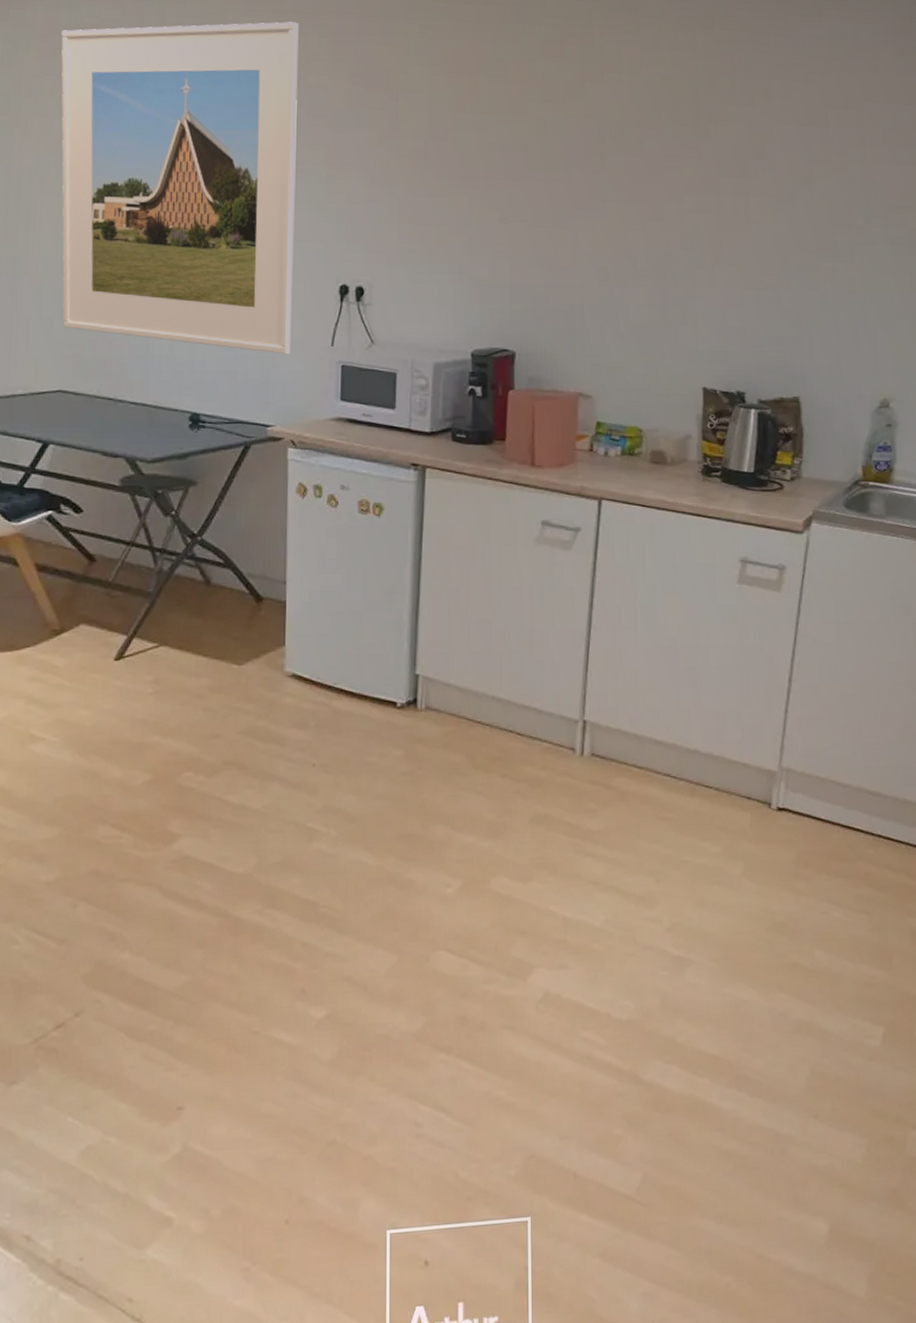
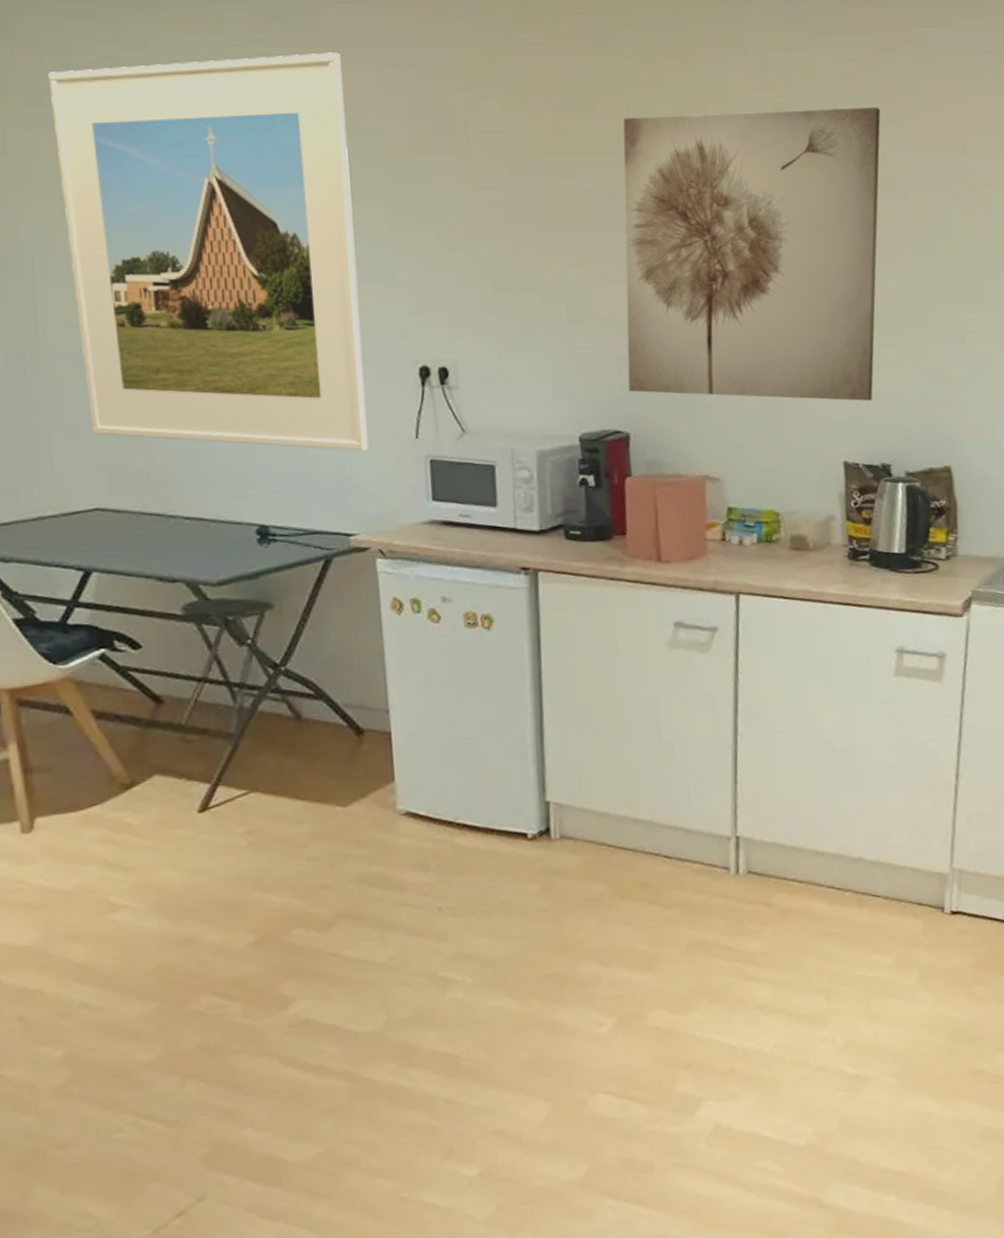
wall art: none [517,82,755,335] -> present [623,107,881,401]

